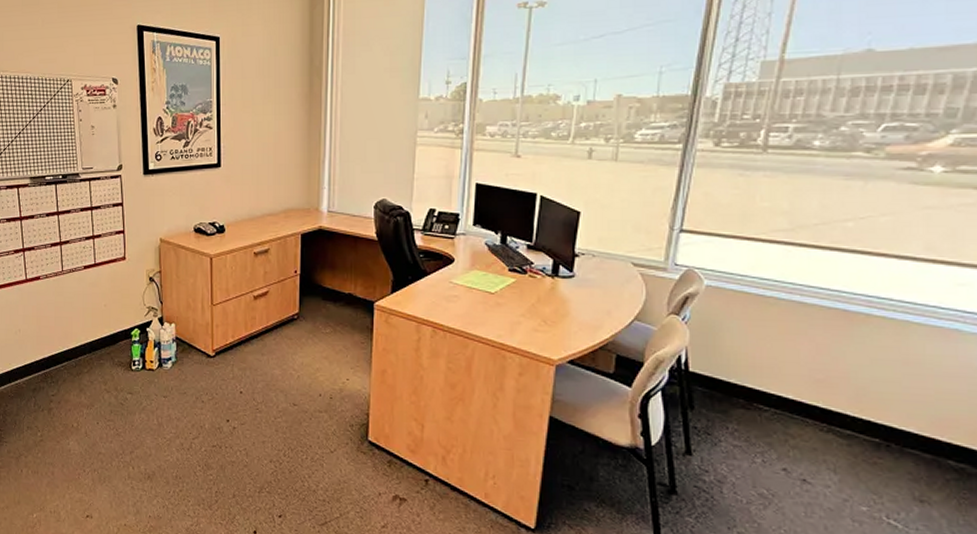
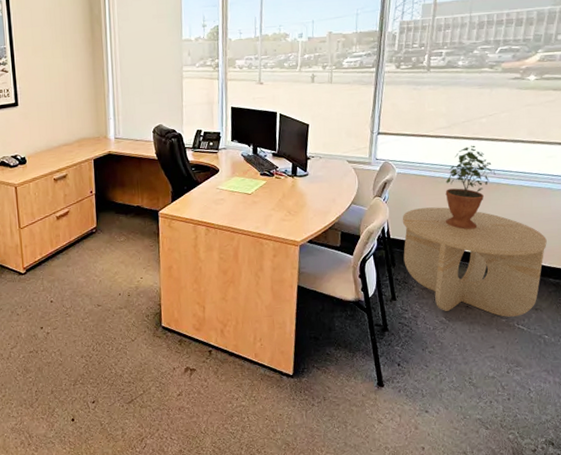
side table: none [707,336,947,507] -> present [402,207,547,317]
potted plant: none [776,257,865,374] -> present [445,145,496,230]

